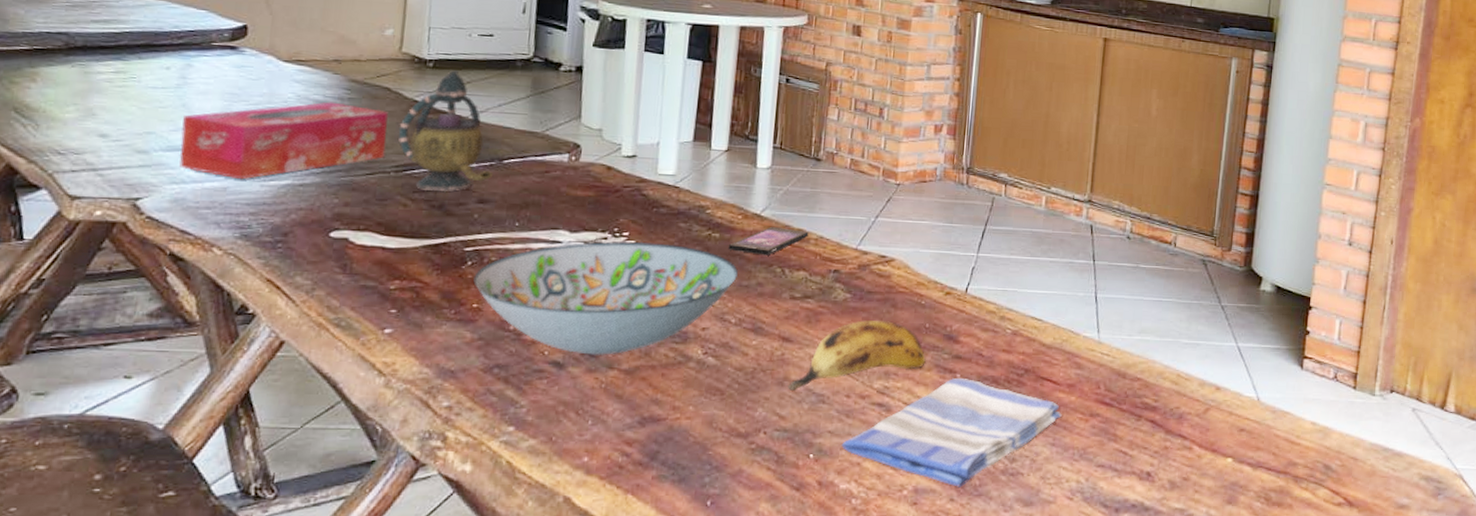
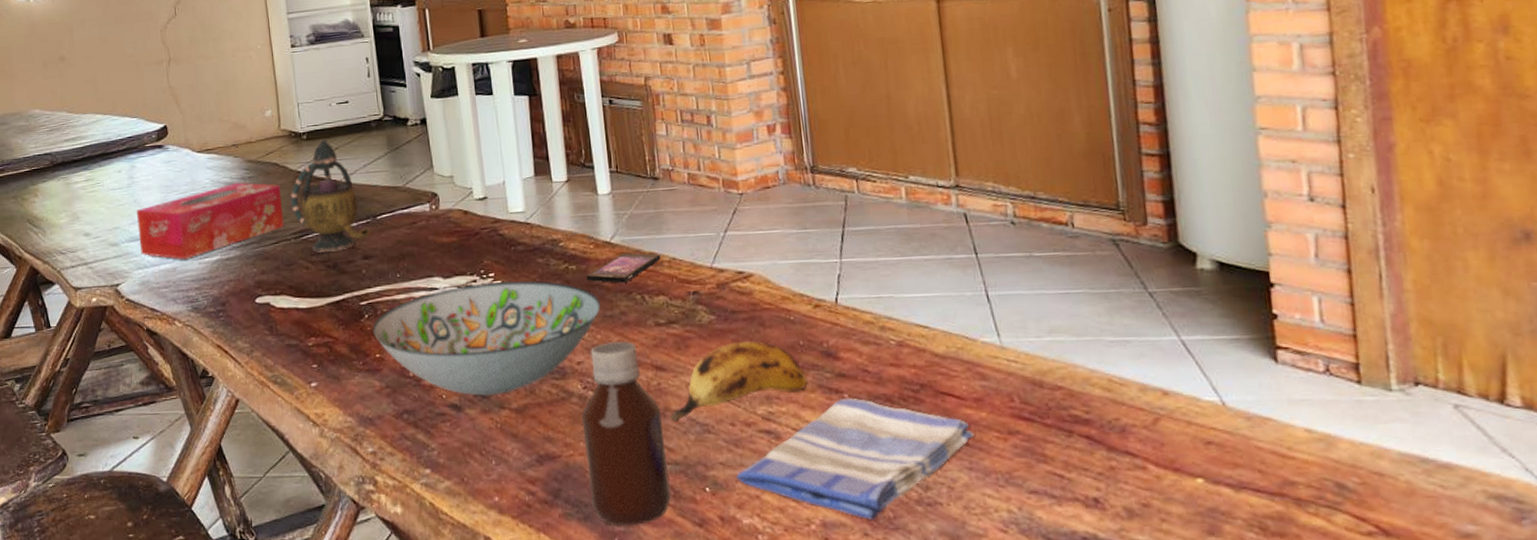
bottle: none [690,311,780,489] -> present [581,342,671,526]

